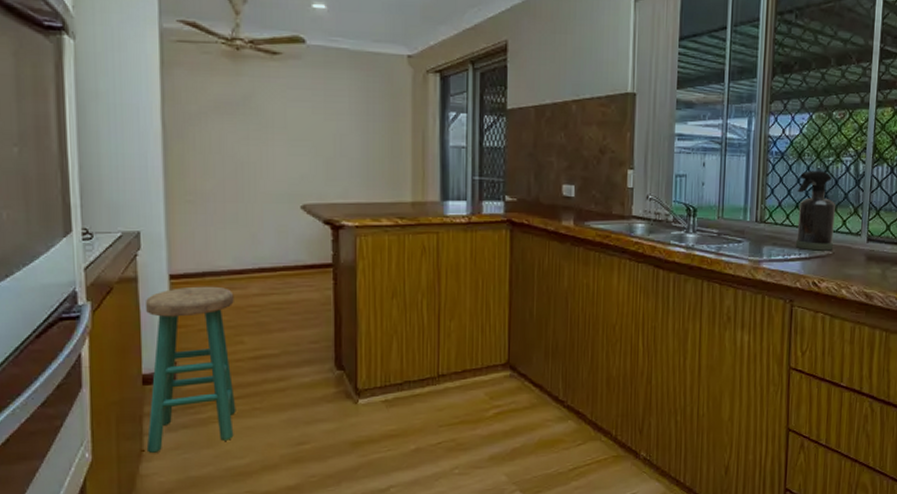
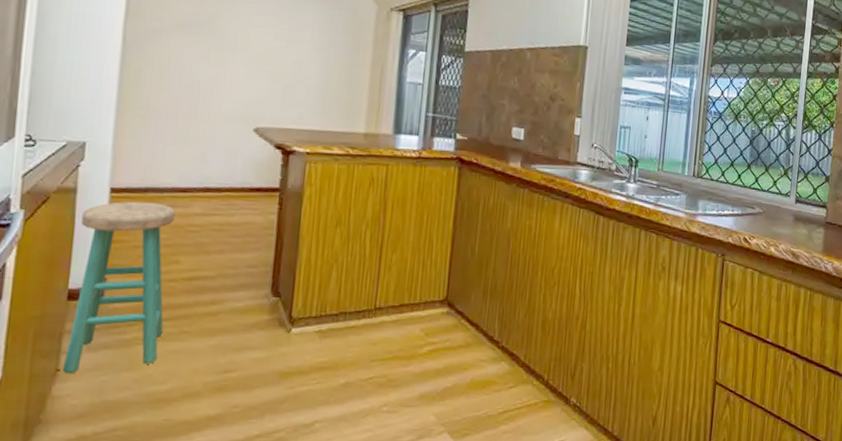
spray bottle: present [795,170,835,251] -> none [729,131,767,209]

